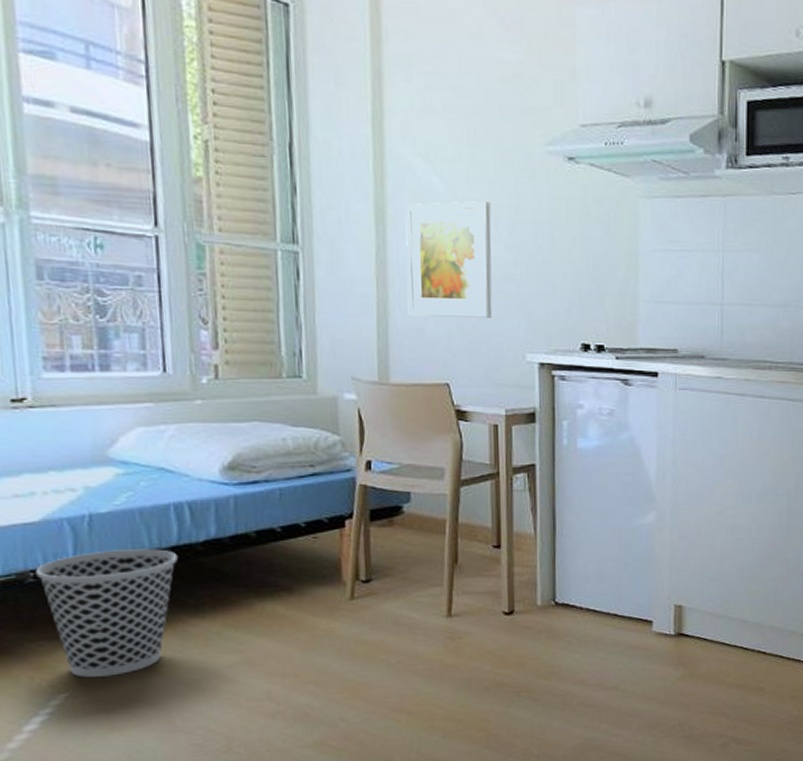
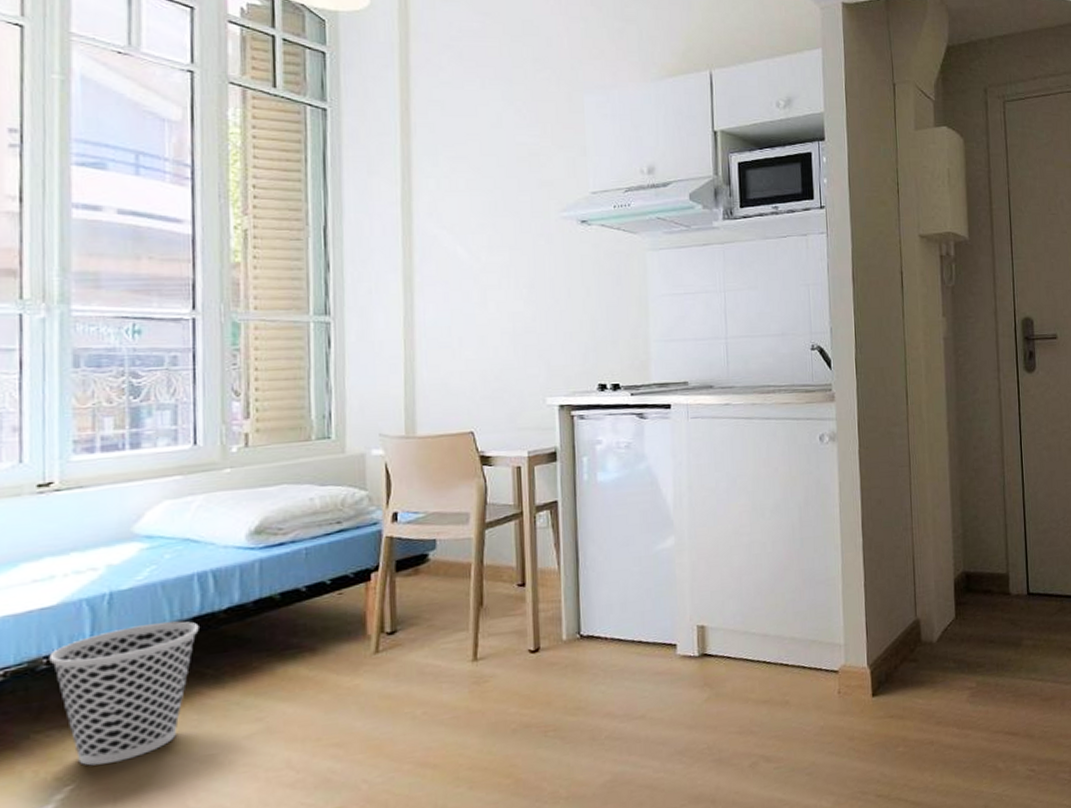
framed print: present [405,201,493,318] -> none [431,264,514,372]

